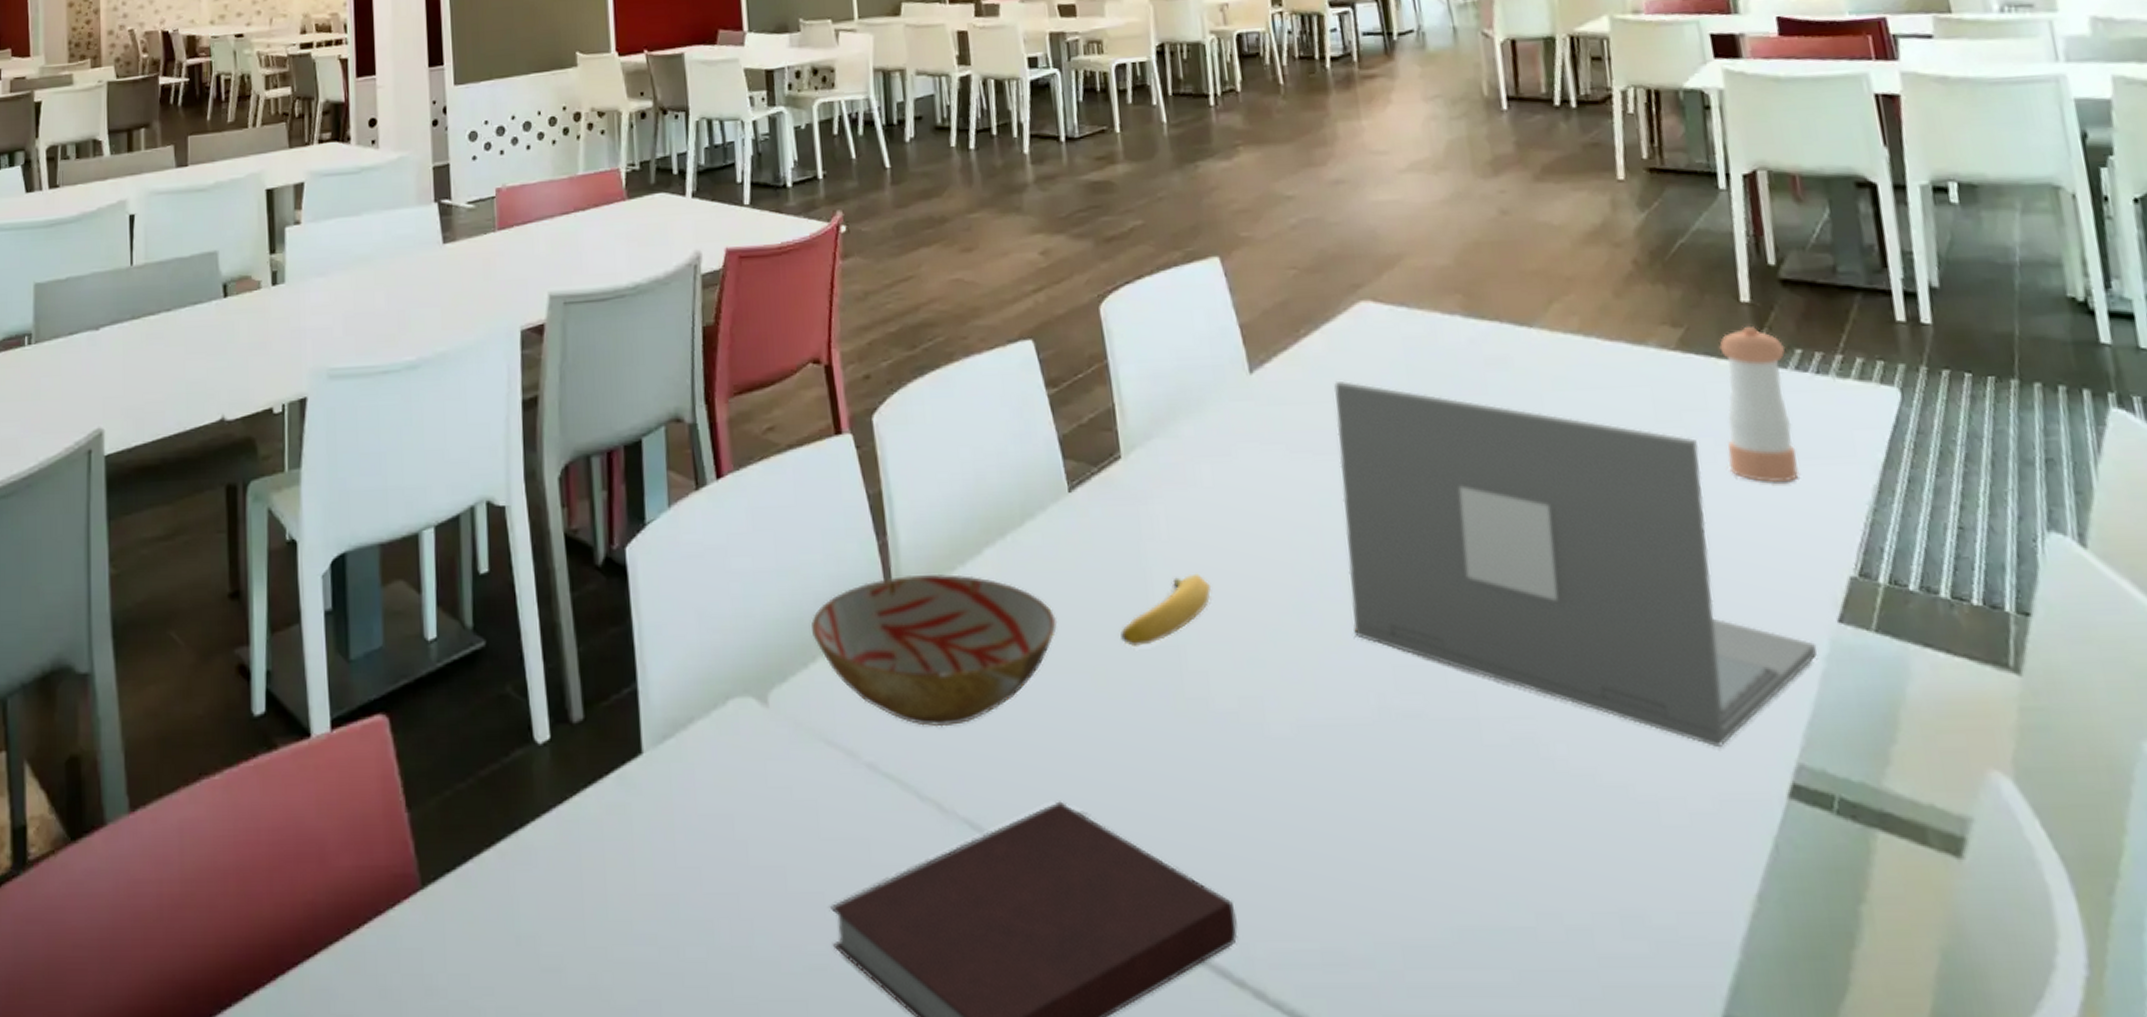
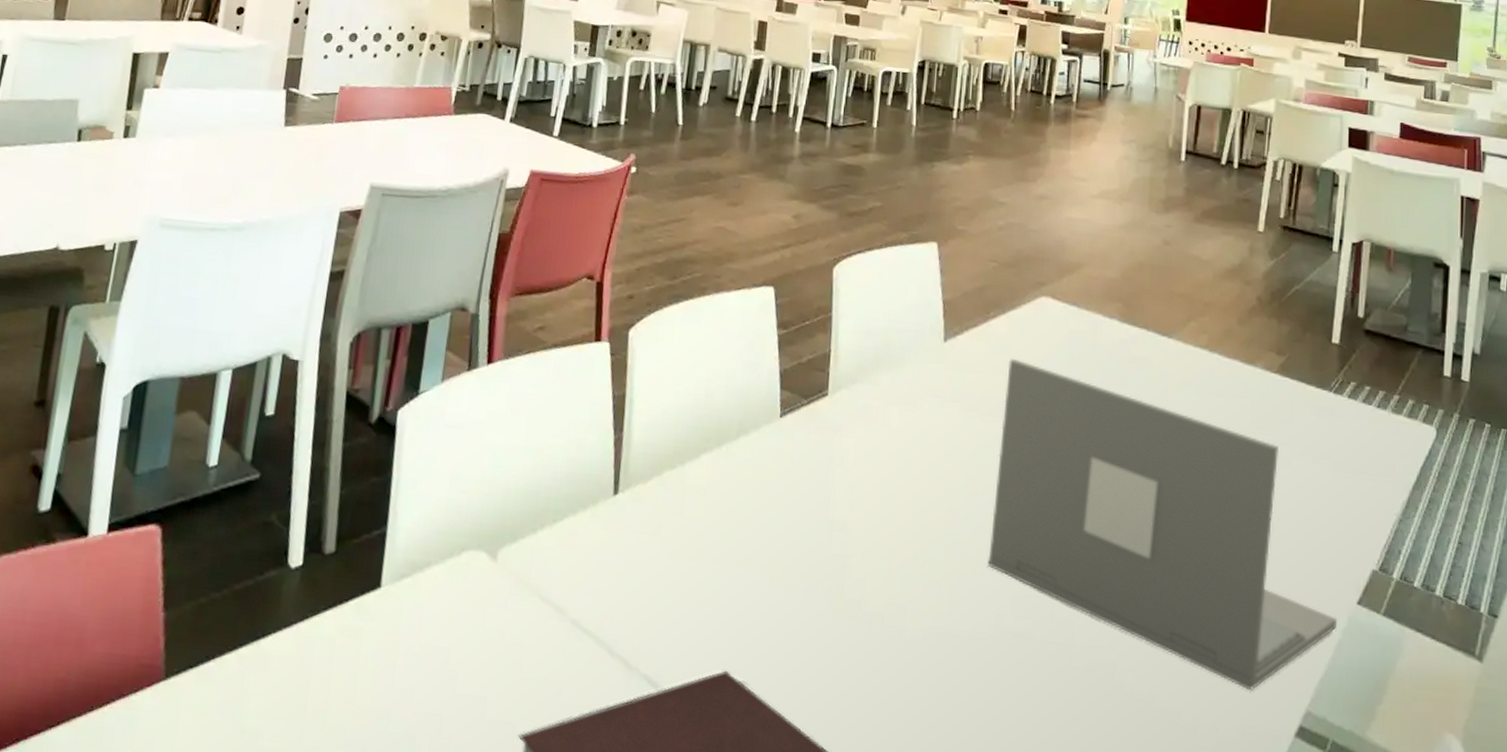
bowl: present [811,574,1058,727] -> none [545,467,752,597]
banana: present [1120,573,1212,648] -> none [801,498,881,553]
pepper shaker: present [1719,327,1799,483] -> none [1300,363,1359,490]

